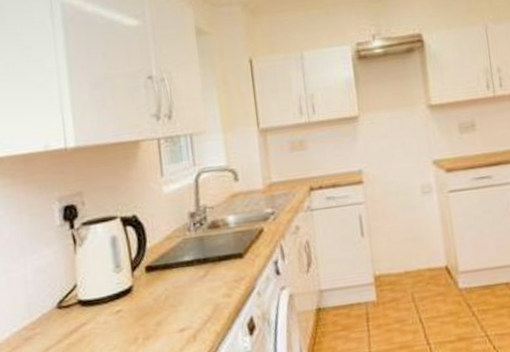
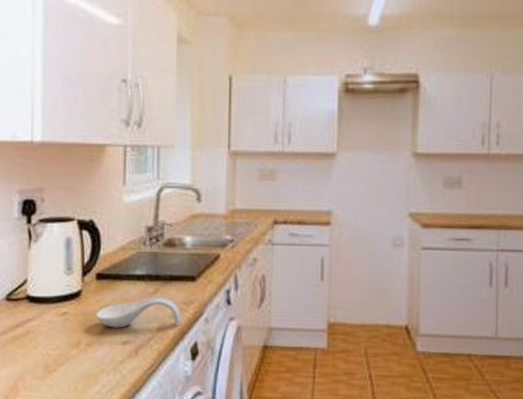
spoon rest: none [150,279,235,318] -> present [96,297,181,328]

